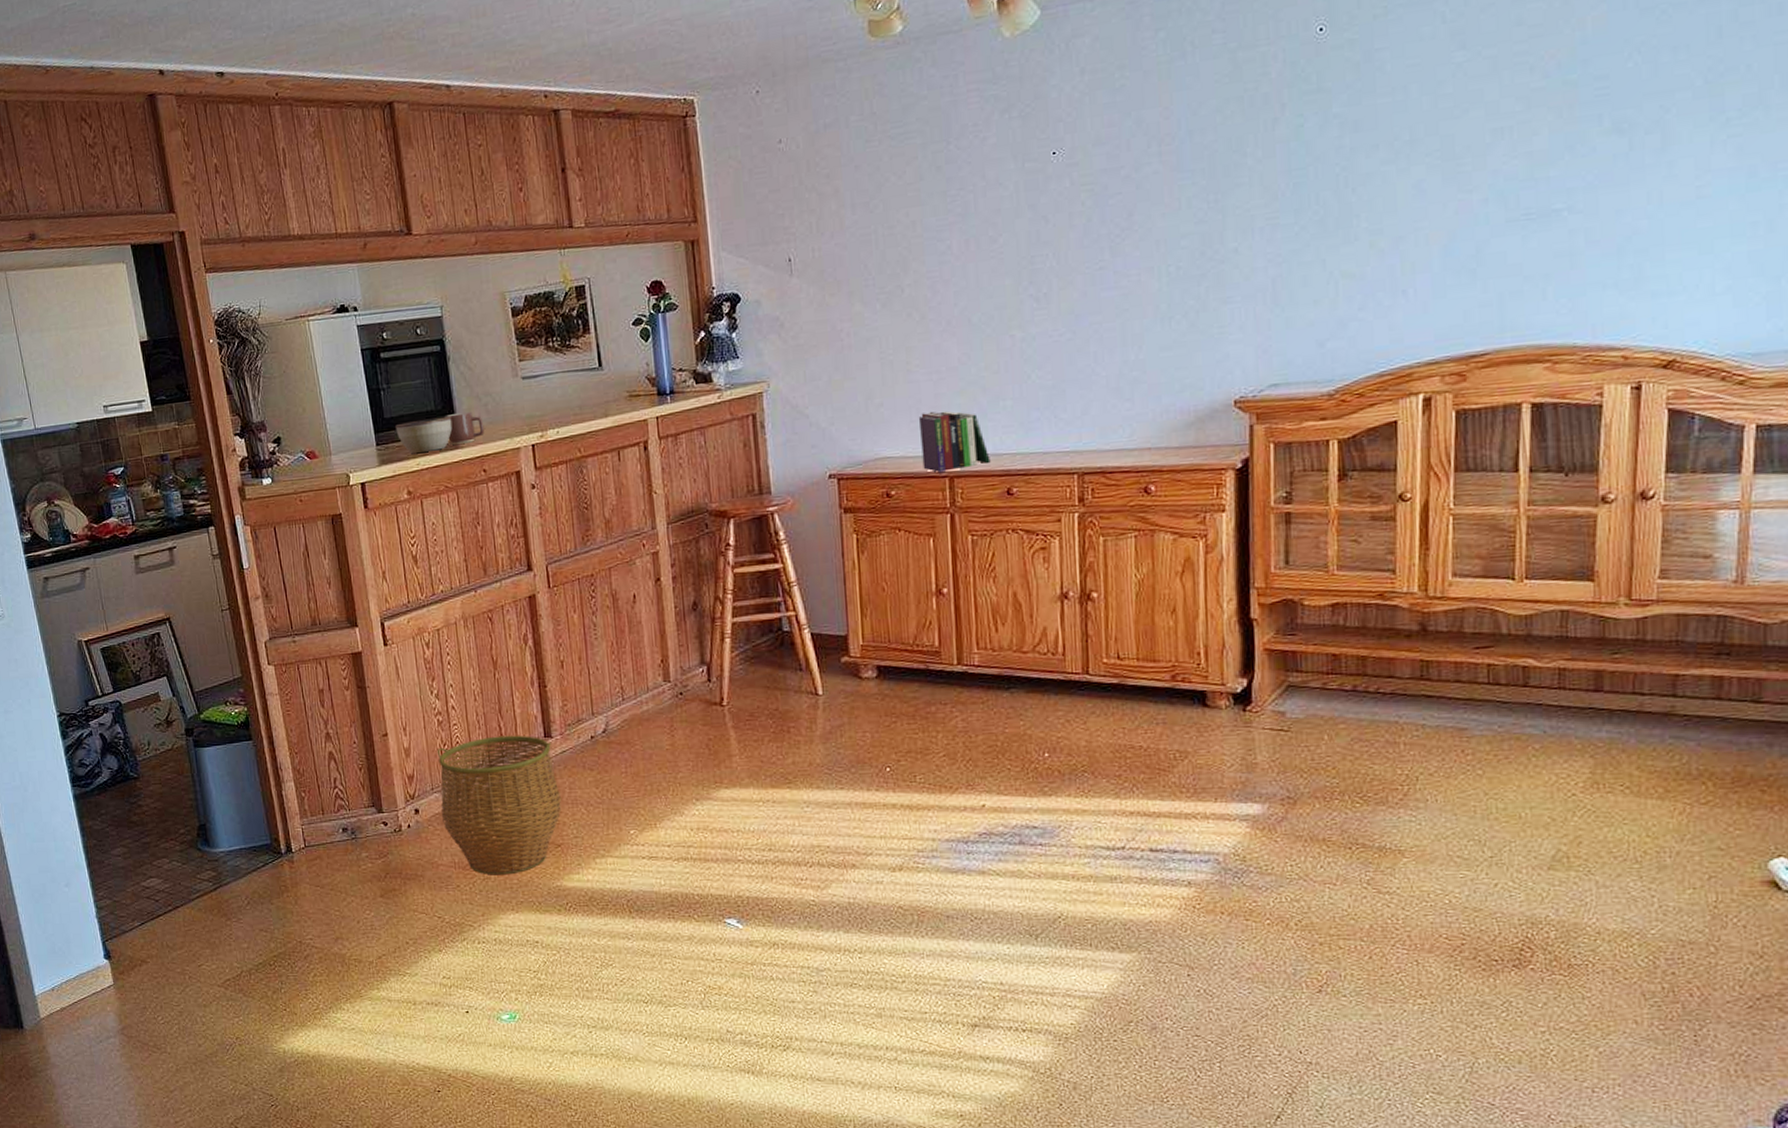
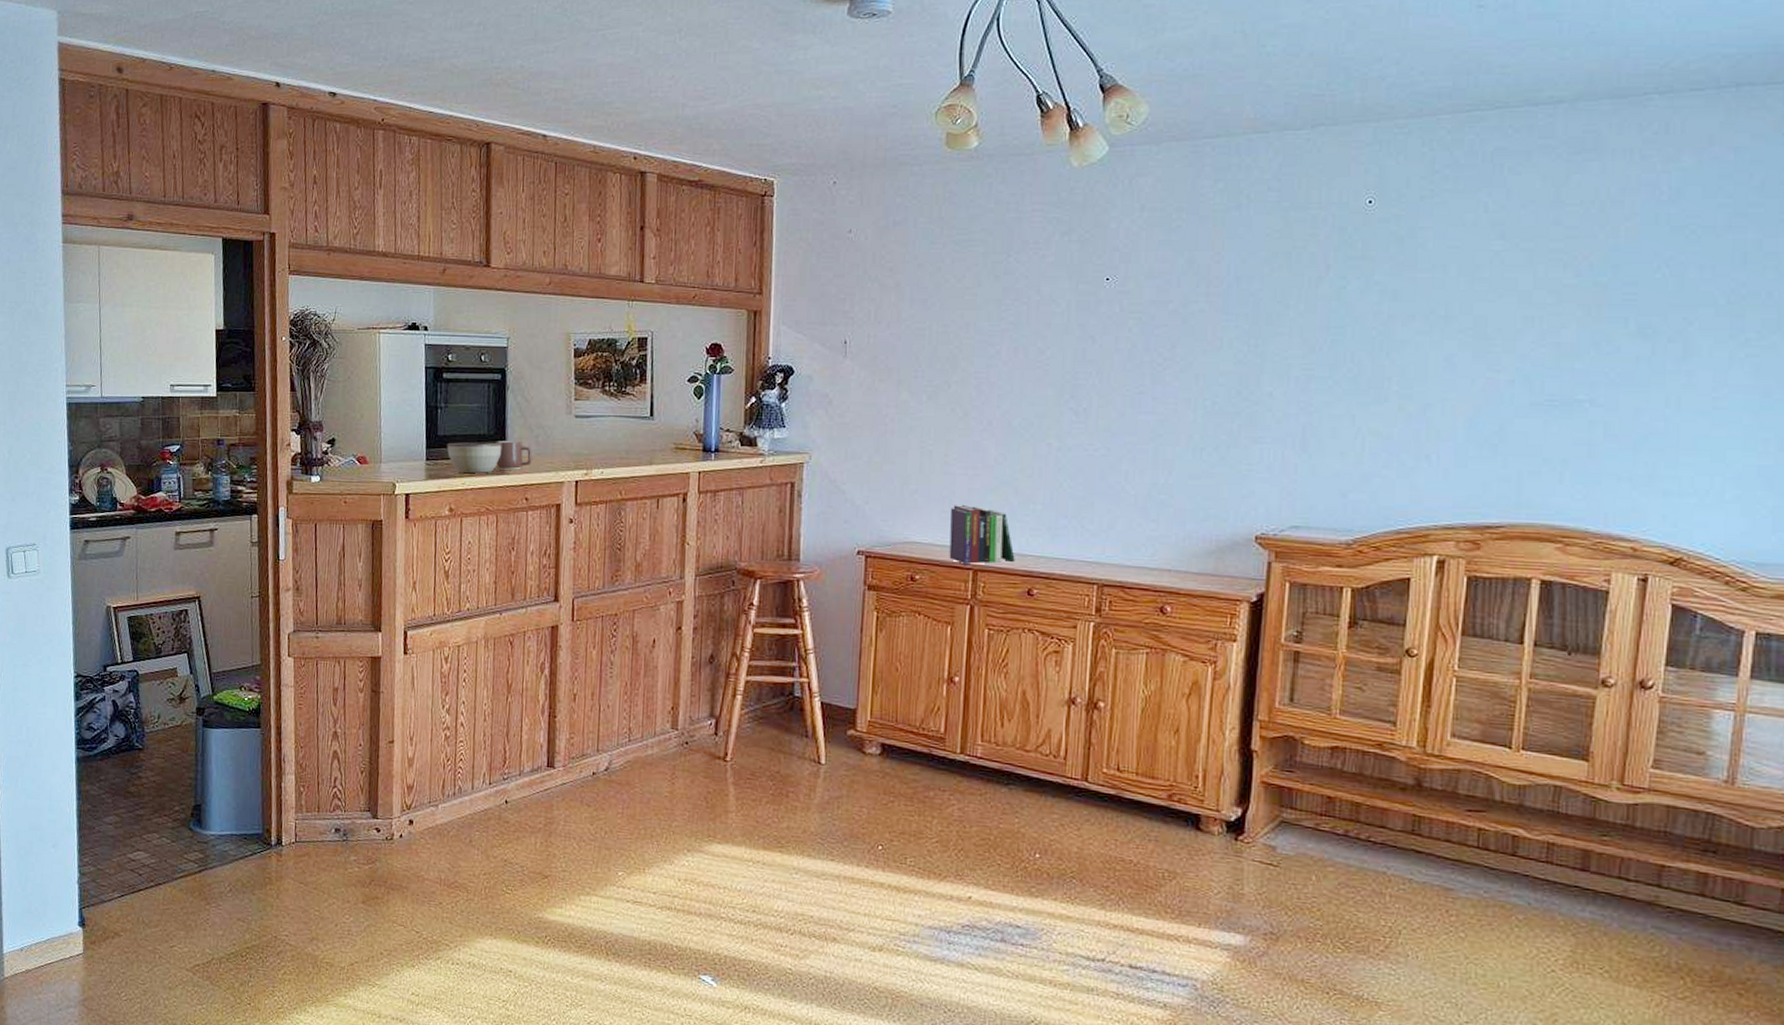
basket: present [437,735,562,875] -> none [434,758,556,899]

